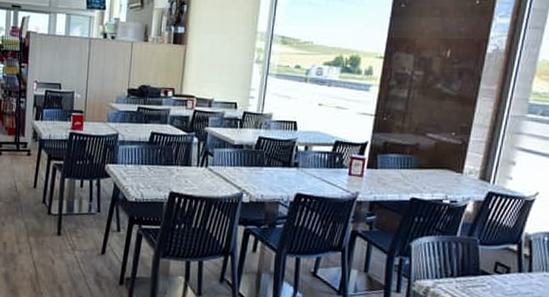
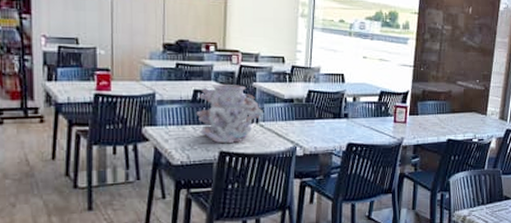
vase: none [151,127,213,185] -> present [196,83,263,143]

